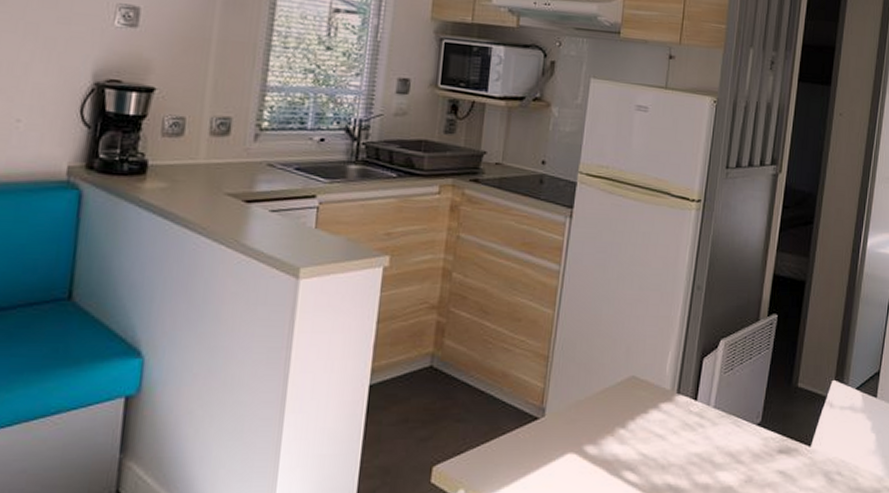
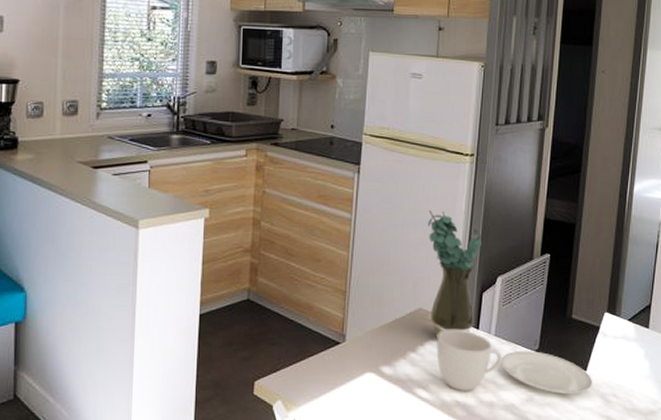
vase: none [644,263,706,412] -> present [428,210,483,339]
cup: none [648,401,721,472] -> present [436,330,502,391]
plate: none [718,424,817,473] -> present [500,351,593,394]

